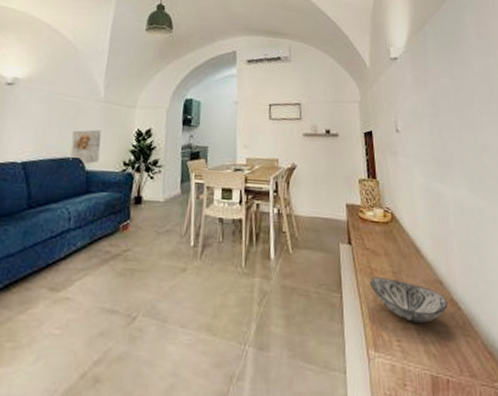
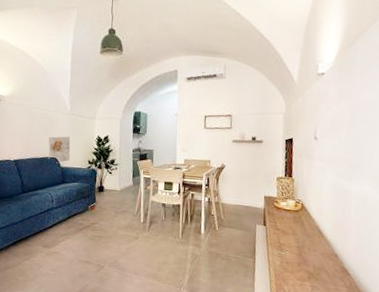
decorative bowl: present [369,277,448,323] -> none [277,249,340,282]

